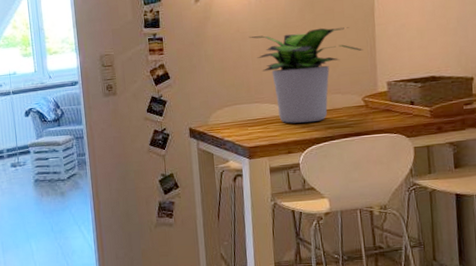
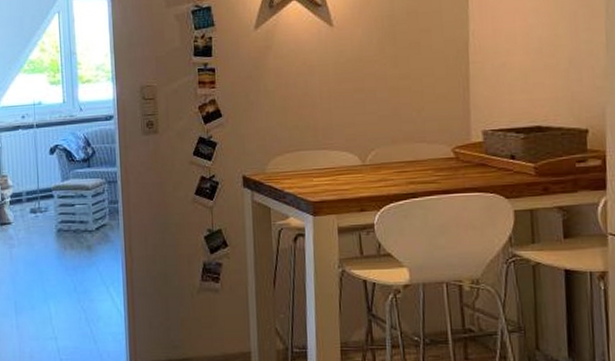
potted plant: present [248,27,364,124] -> none [317,63,455,176]

